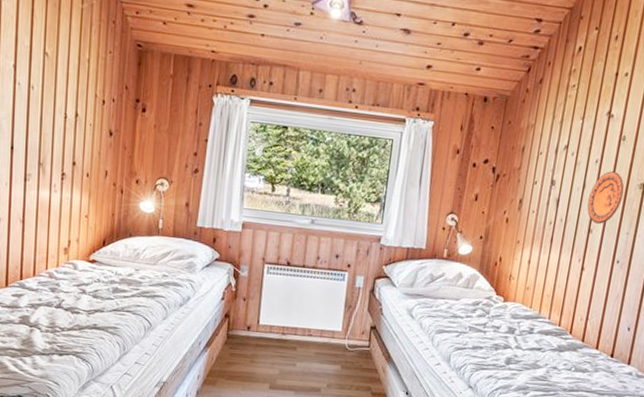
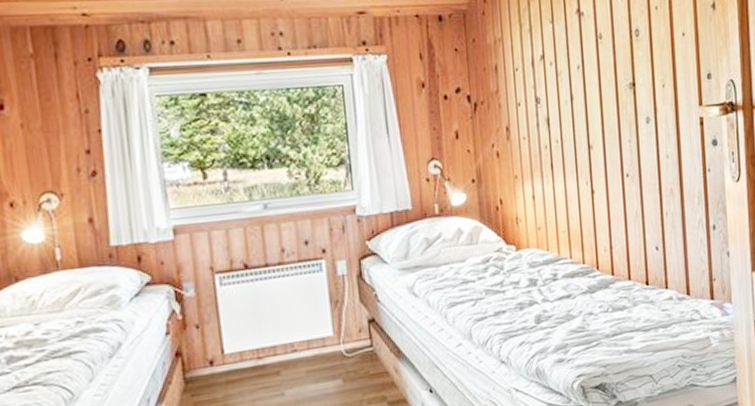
decorative plate: present [587,171,624,224] -> none [579,75,615,137]

